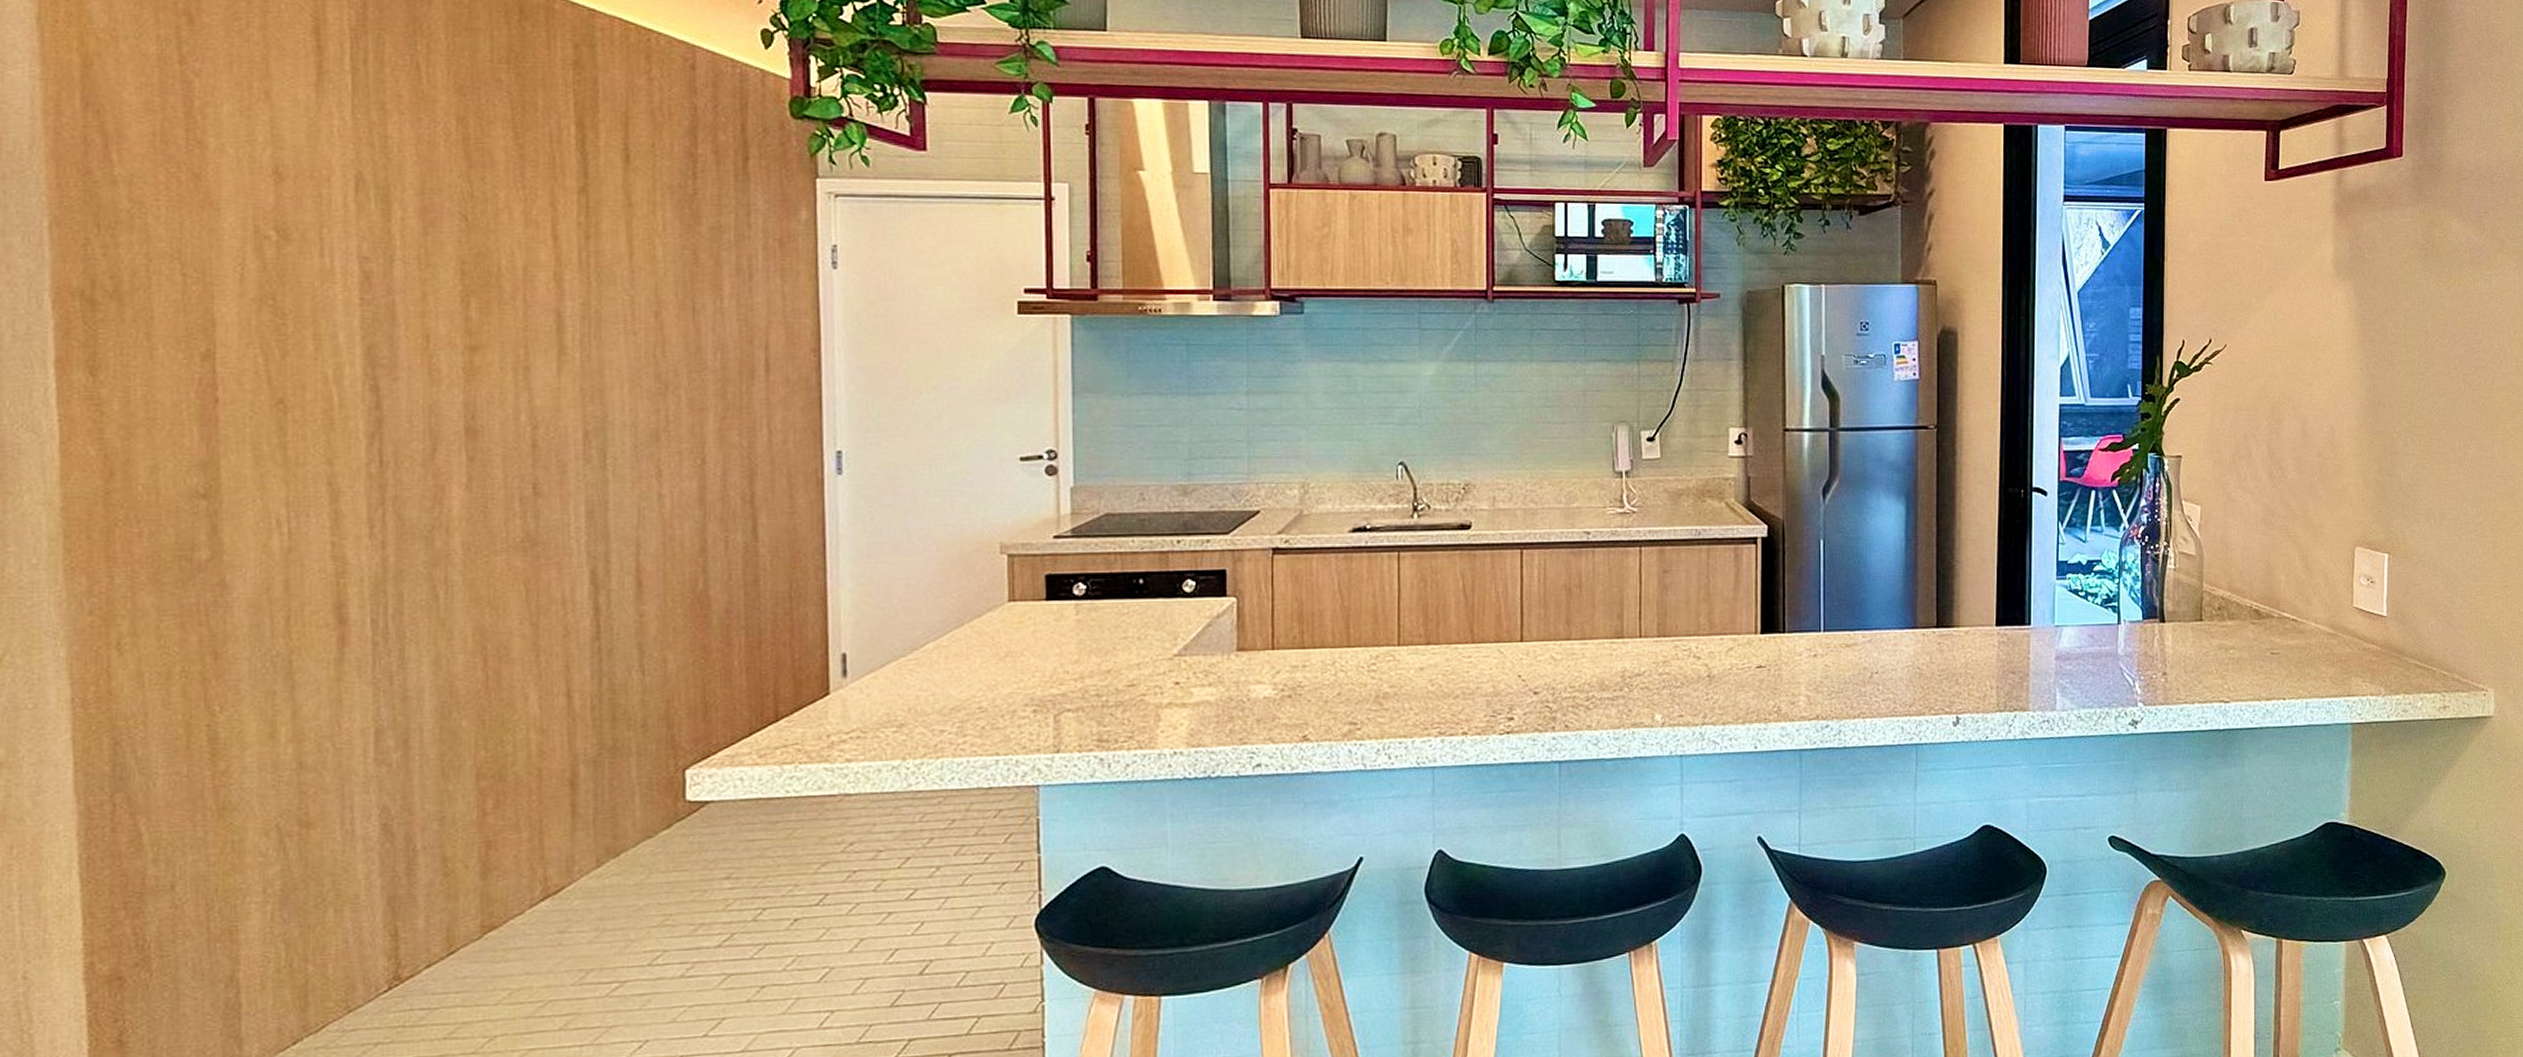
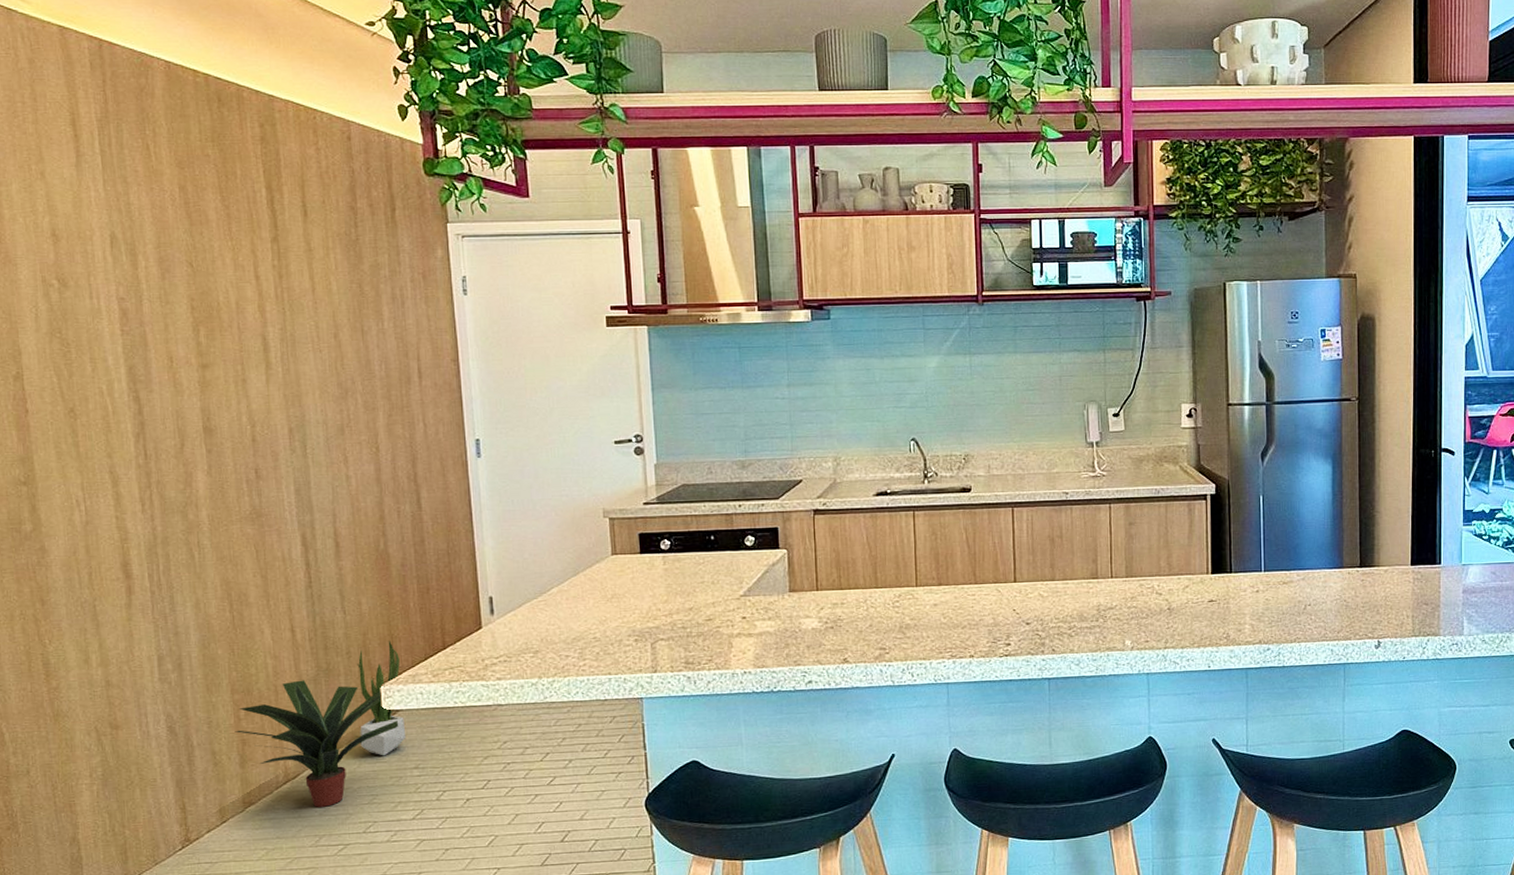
potted plant: none [477,761,706,932] -> present [235,680,398,807]
potted plant: none [652,710,717,863] -> present [357,641,407,756]

